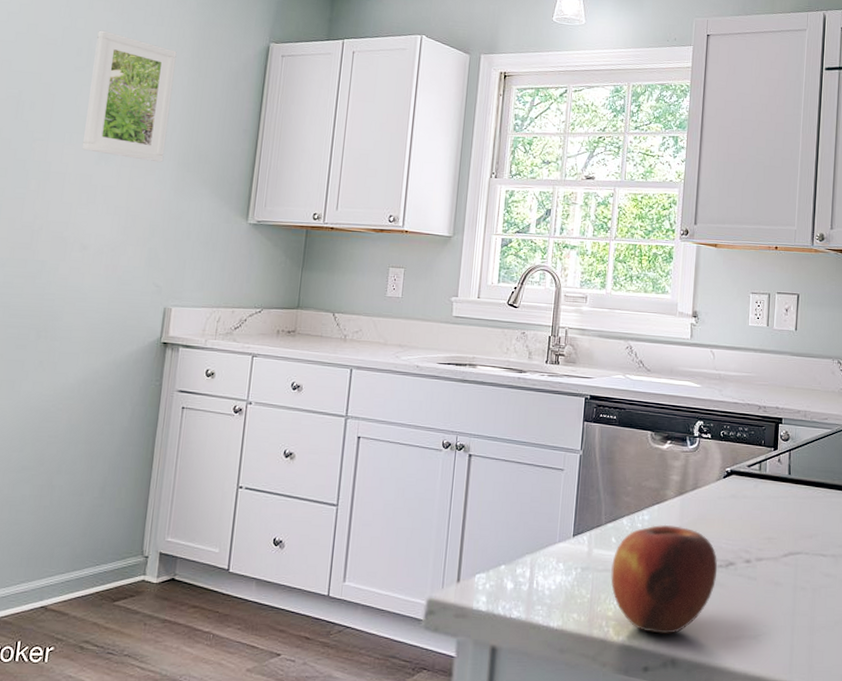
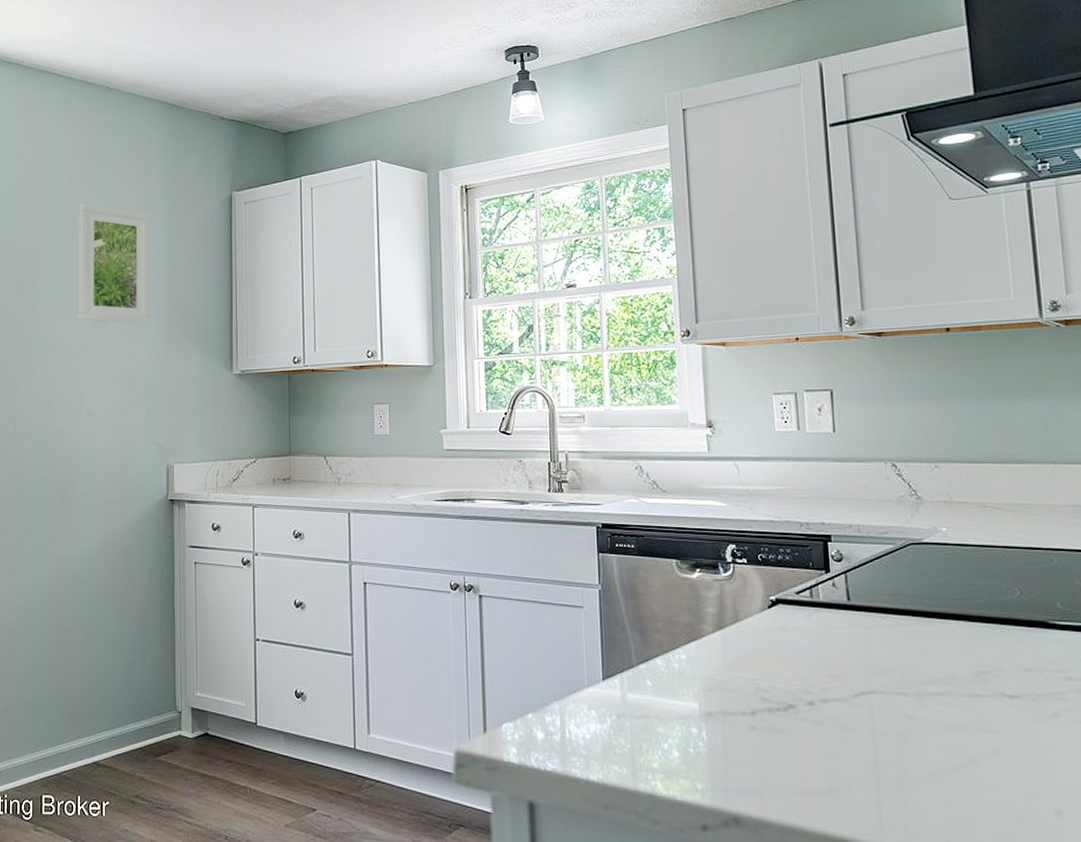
apple: present [611,524,718,634] -> none [650,663,775,788]

